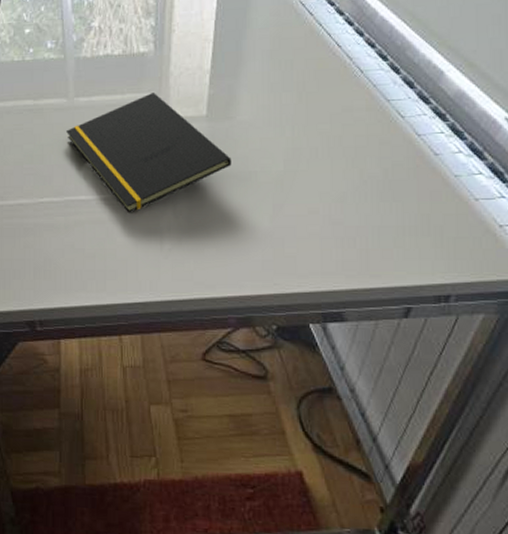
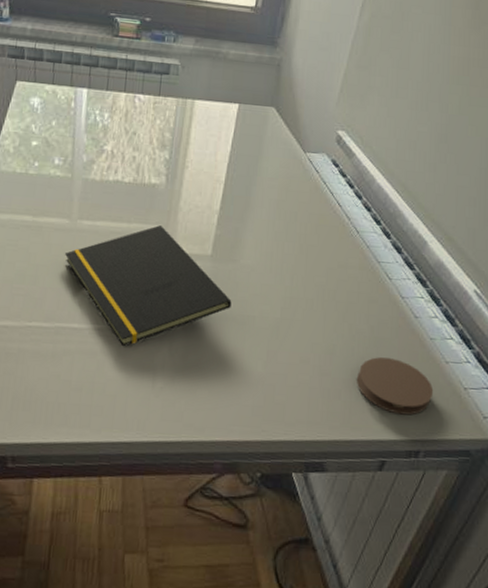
coaster: none [371,201,463,259] -> present [356,357,434,415]

